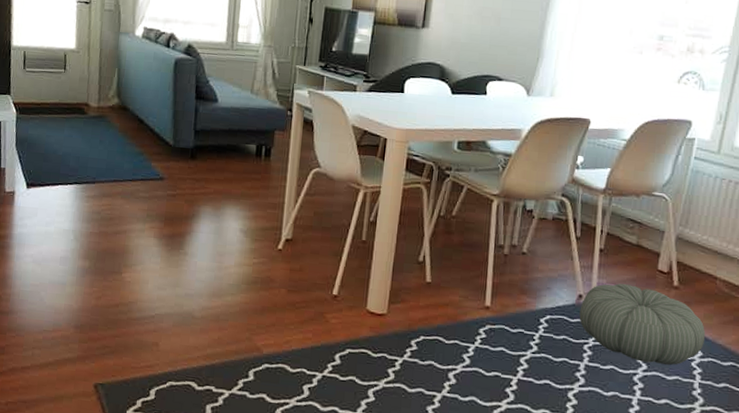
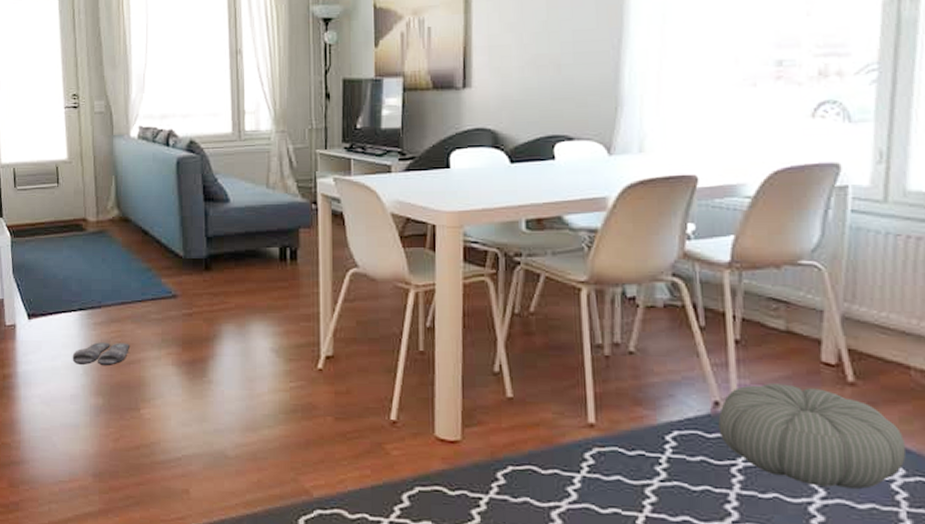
slippers: none [65,213,118,234] -> present [72,342,129,365]

